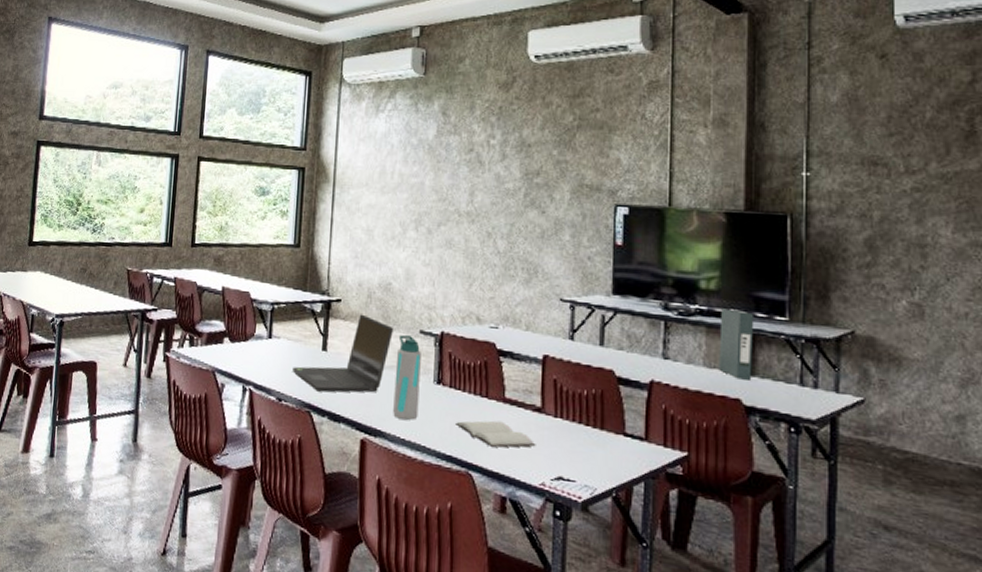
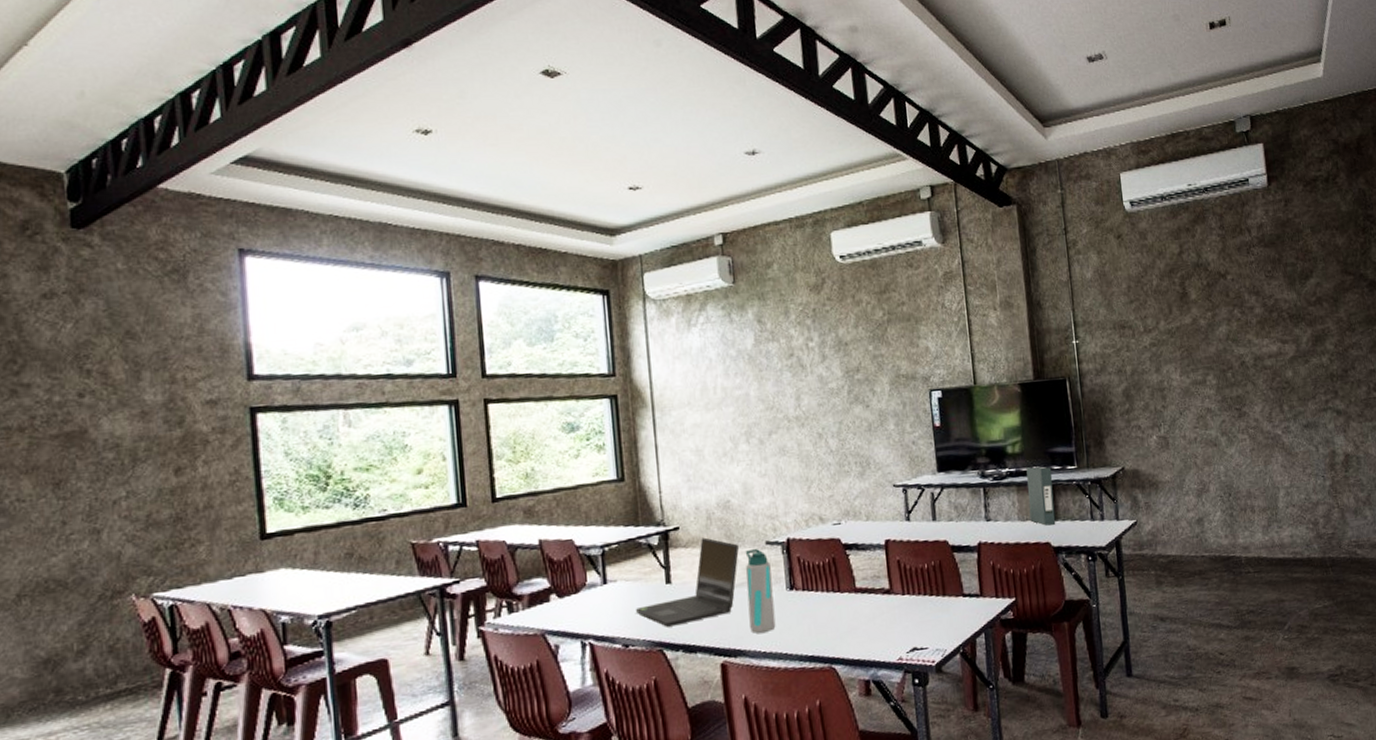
book: present [454,420,536,448] -> none [812,610,890,637]

